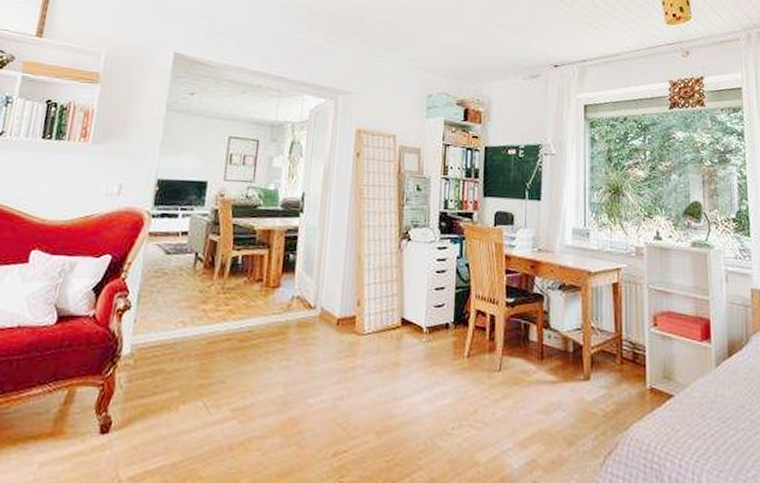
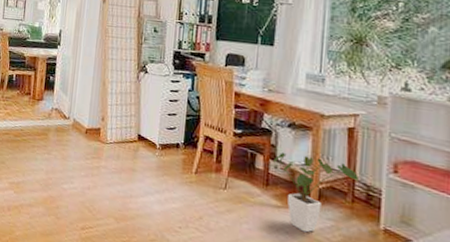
house plant: none [547,318,625,407] -> present [274,152,359,233]

